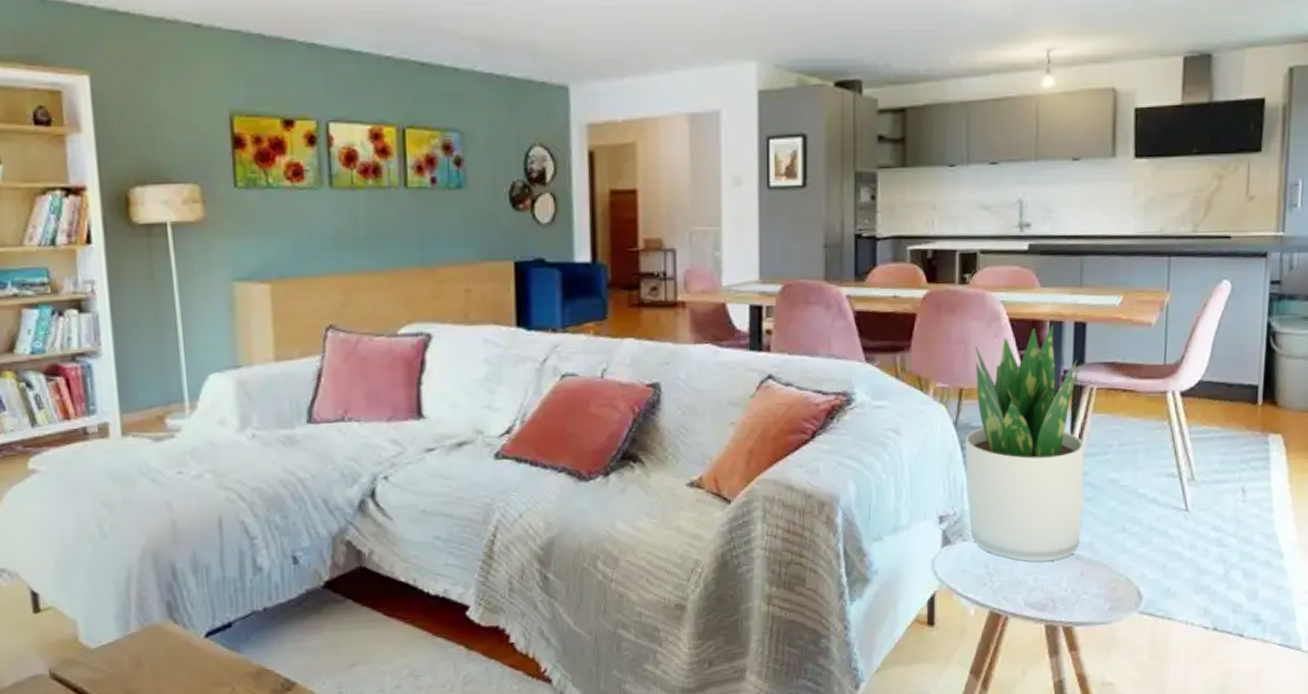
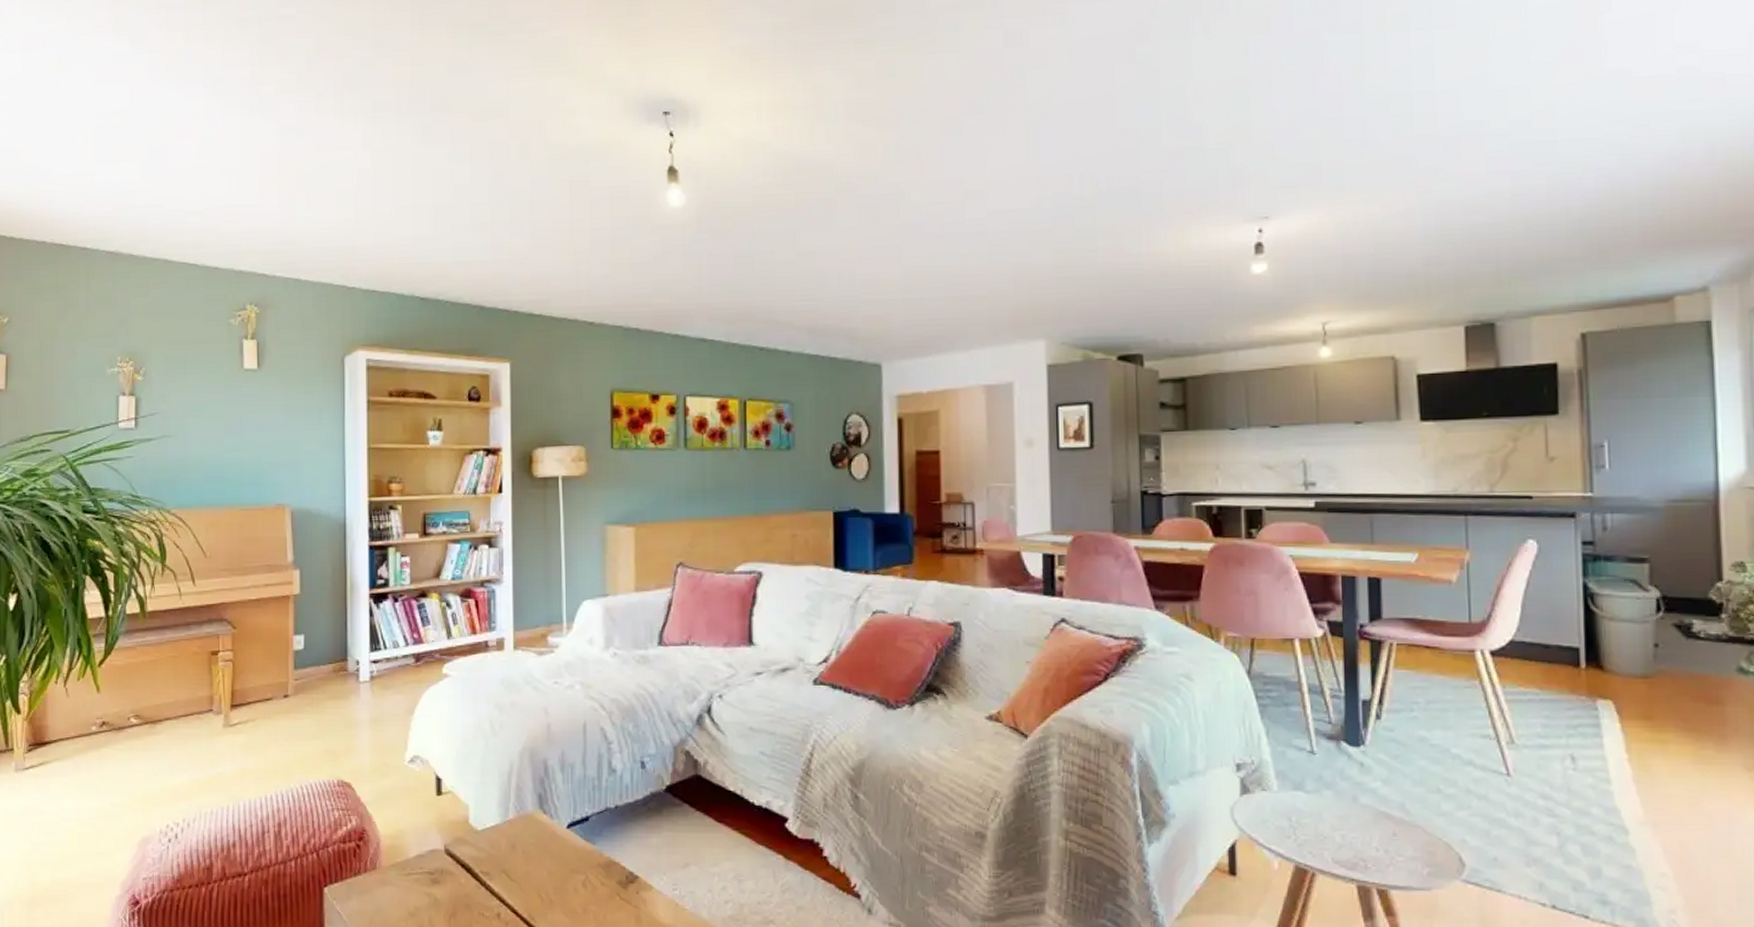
planter: present [965,325,1085,563] -> none [1259,579,1391,819]

